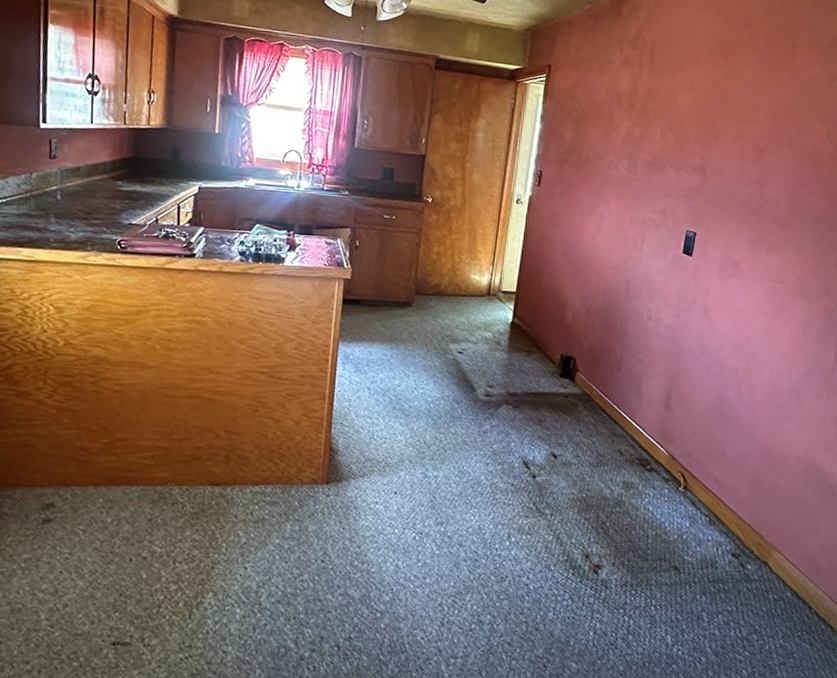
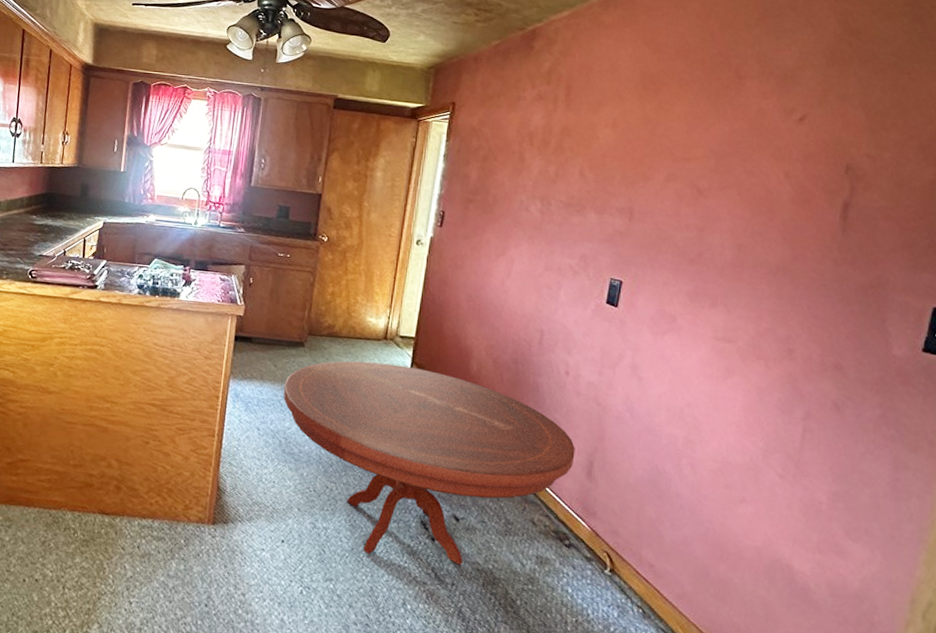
round table: none [392,317,656,497] -> present [283,361,575,565]

